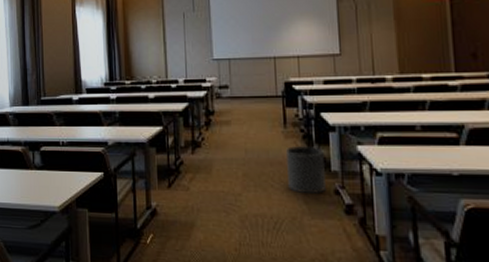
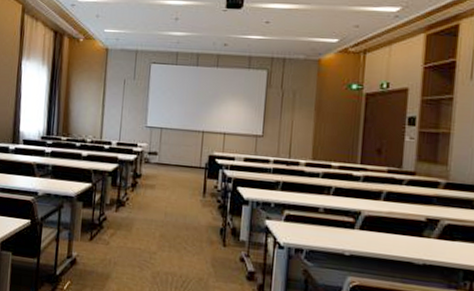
waste bin: present [286,146,326,194] -> none [199,214,236,259]

